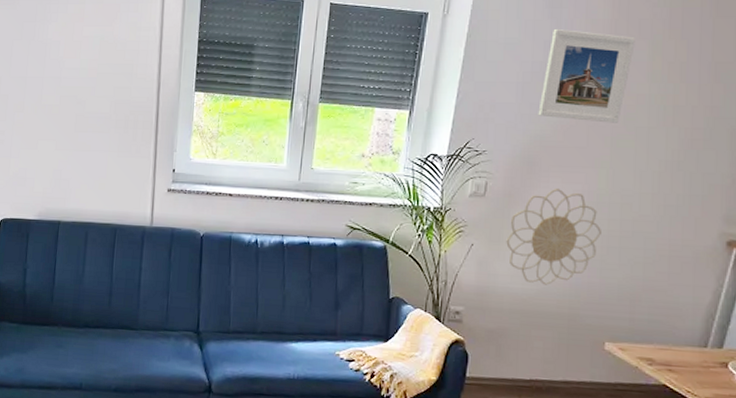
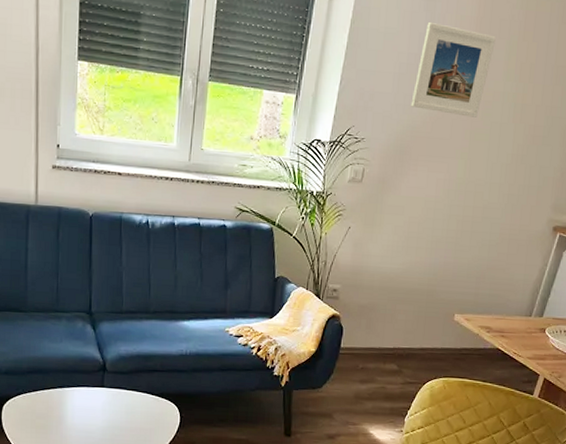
decorative wall piece: present [506,188,601,285] -> none [378,176,458,265]

